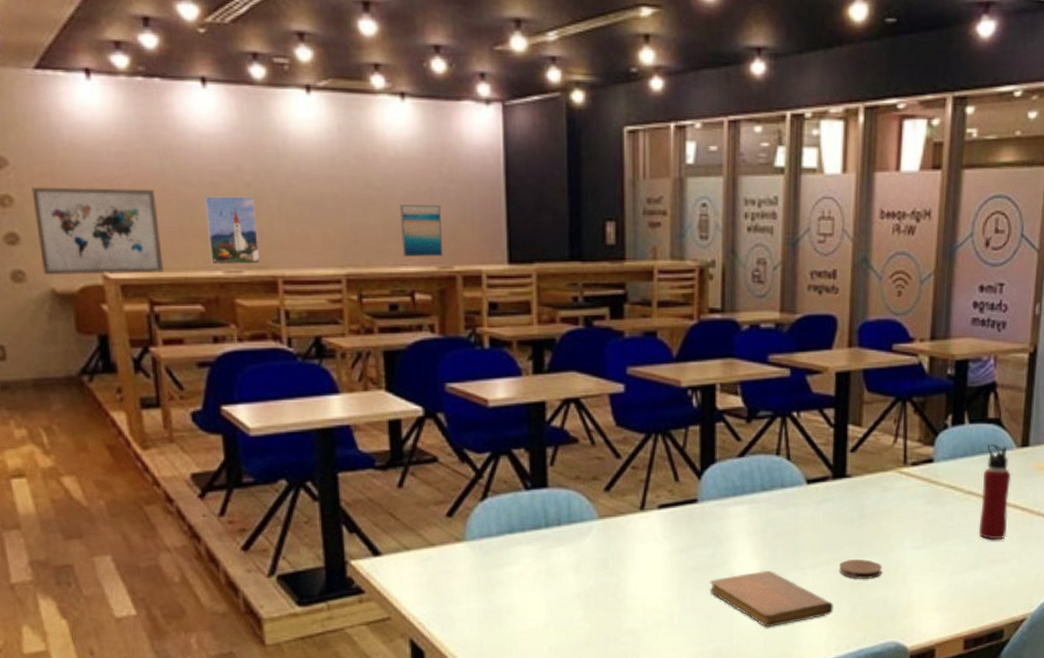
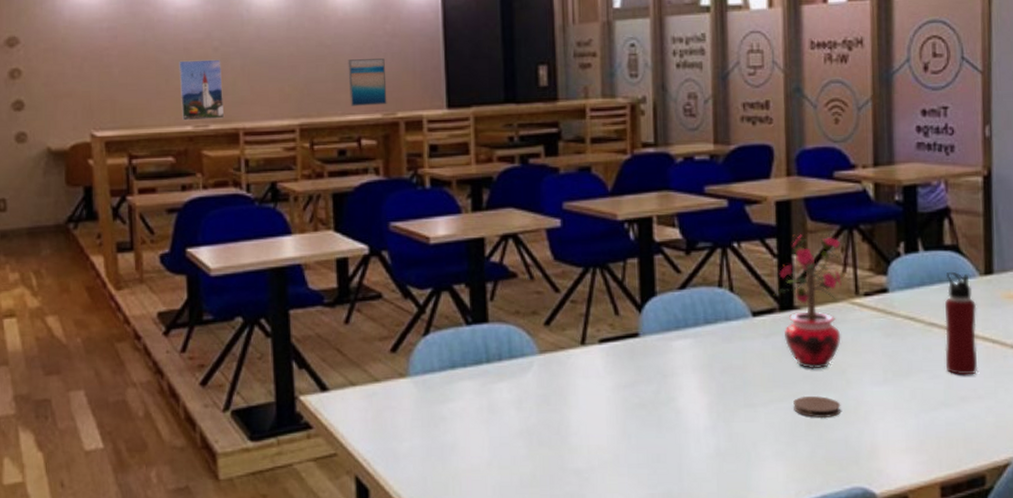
wall art: present [31,187,164,276] -> none [37,57,142,136]
notebook: present [709,571,834,628] -> none [655,408,790,470]
potted plant: none [827,405,896,534] -> present [772,234,845,369]

